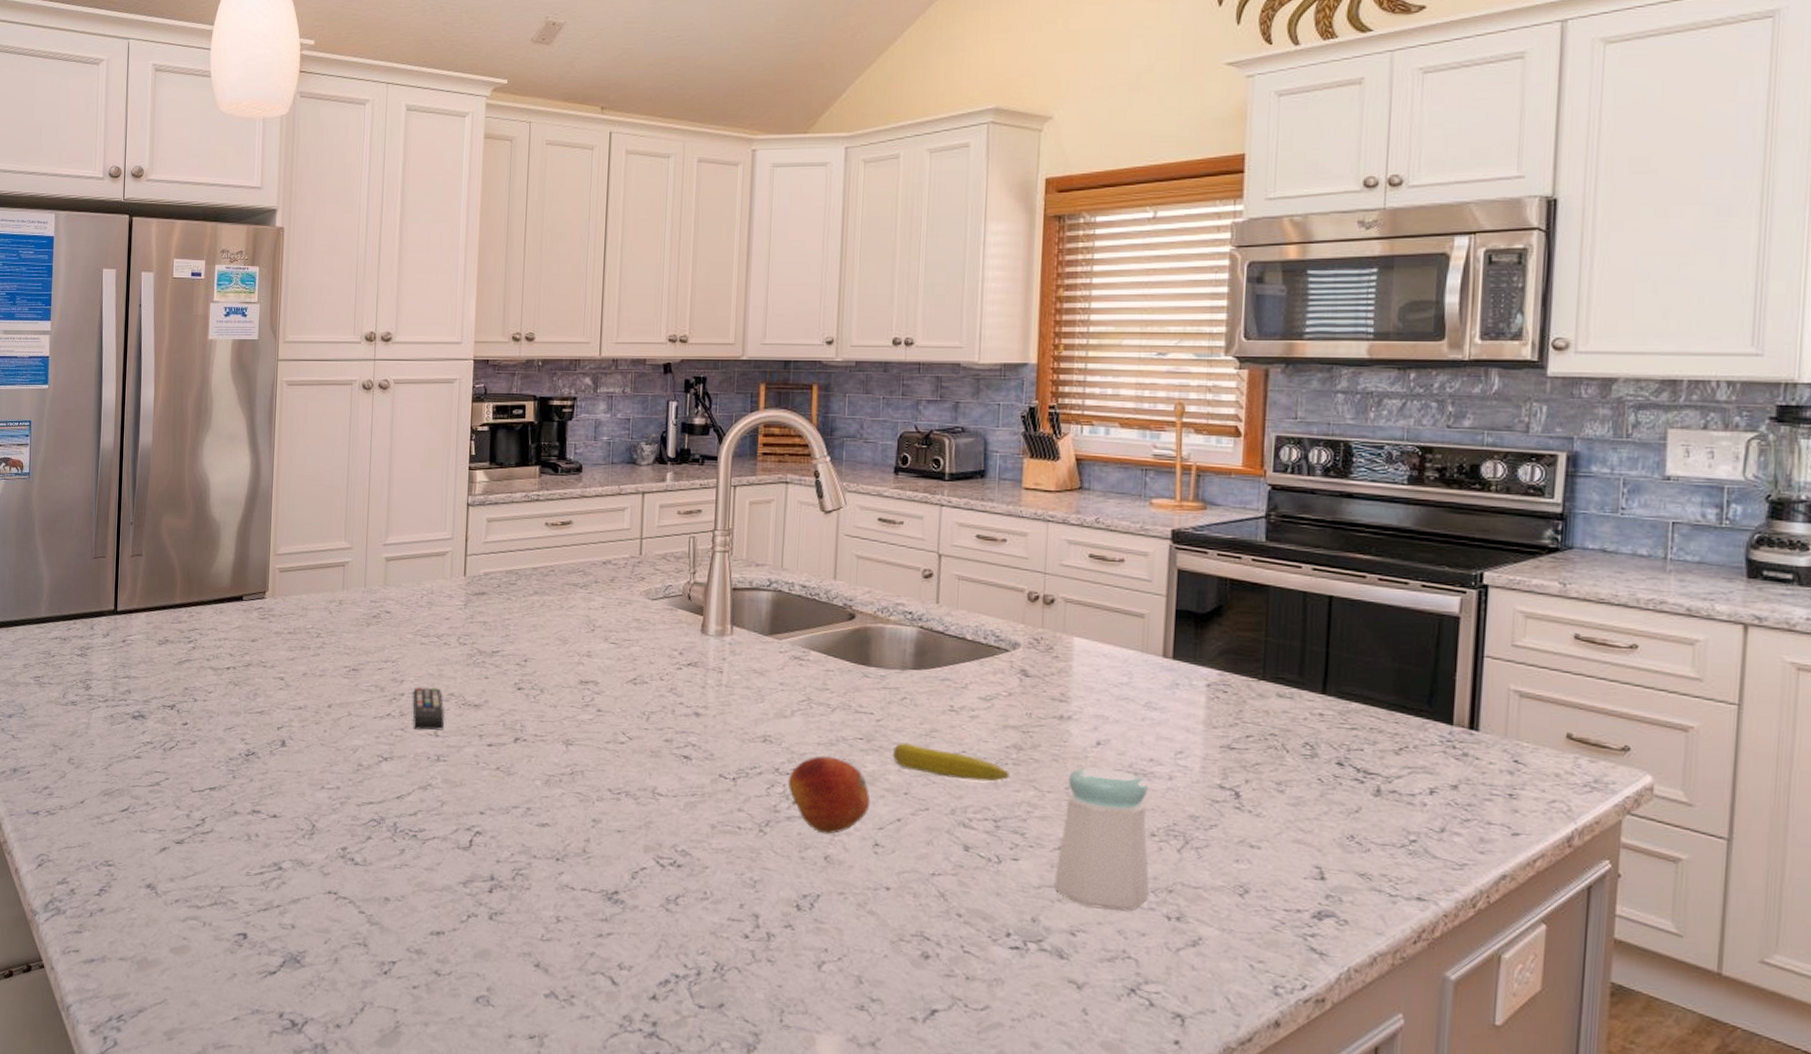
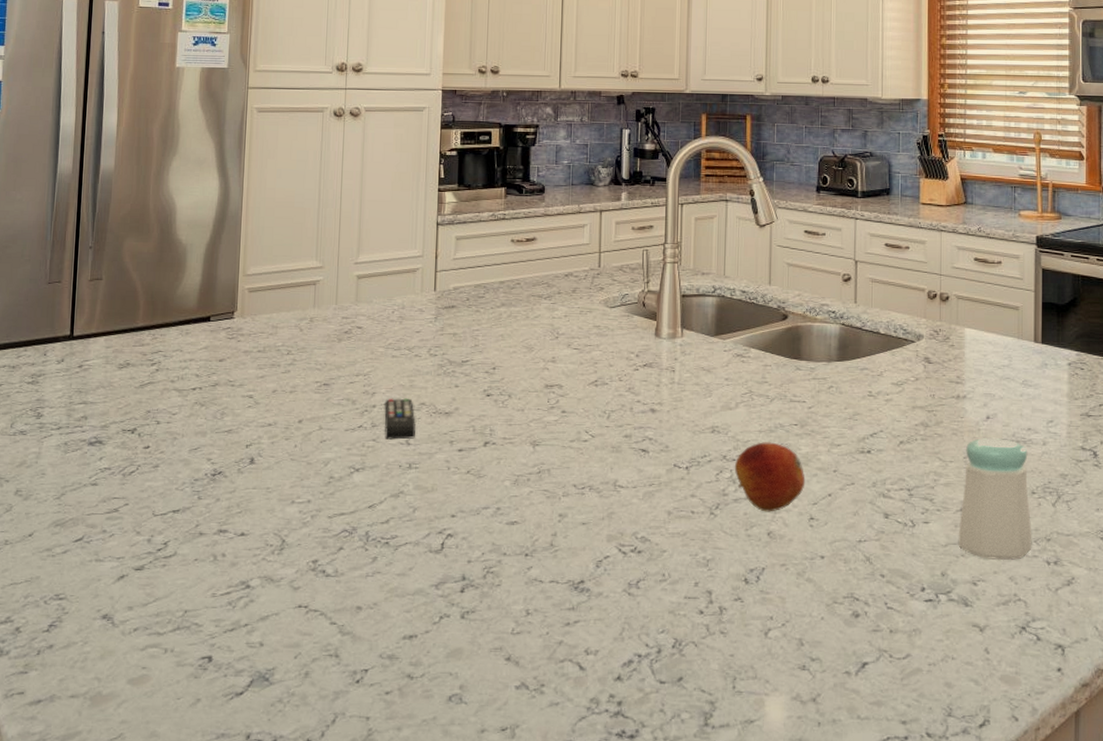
banana: present [893,743,1010,782] -> none [823,426,919,456]

